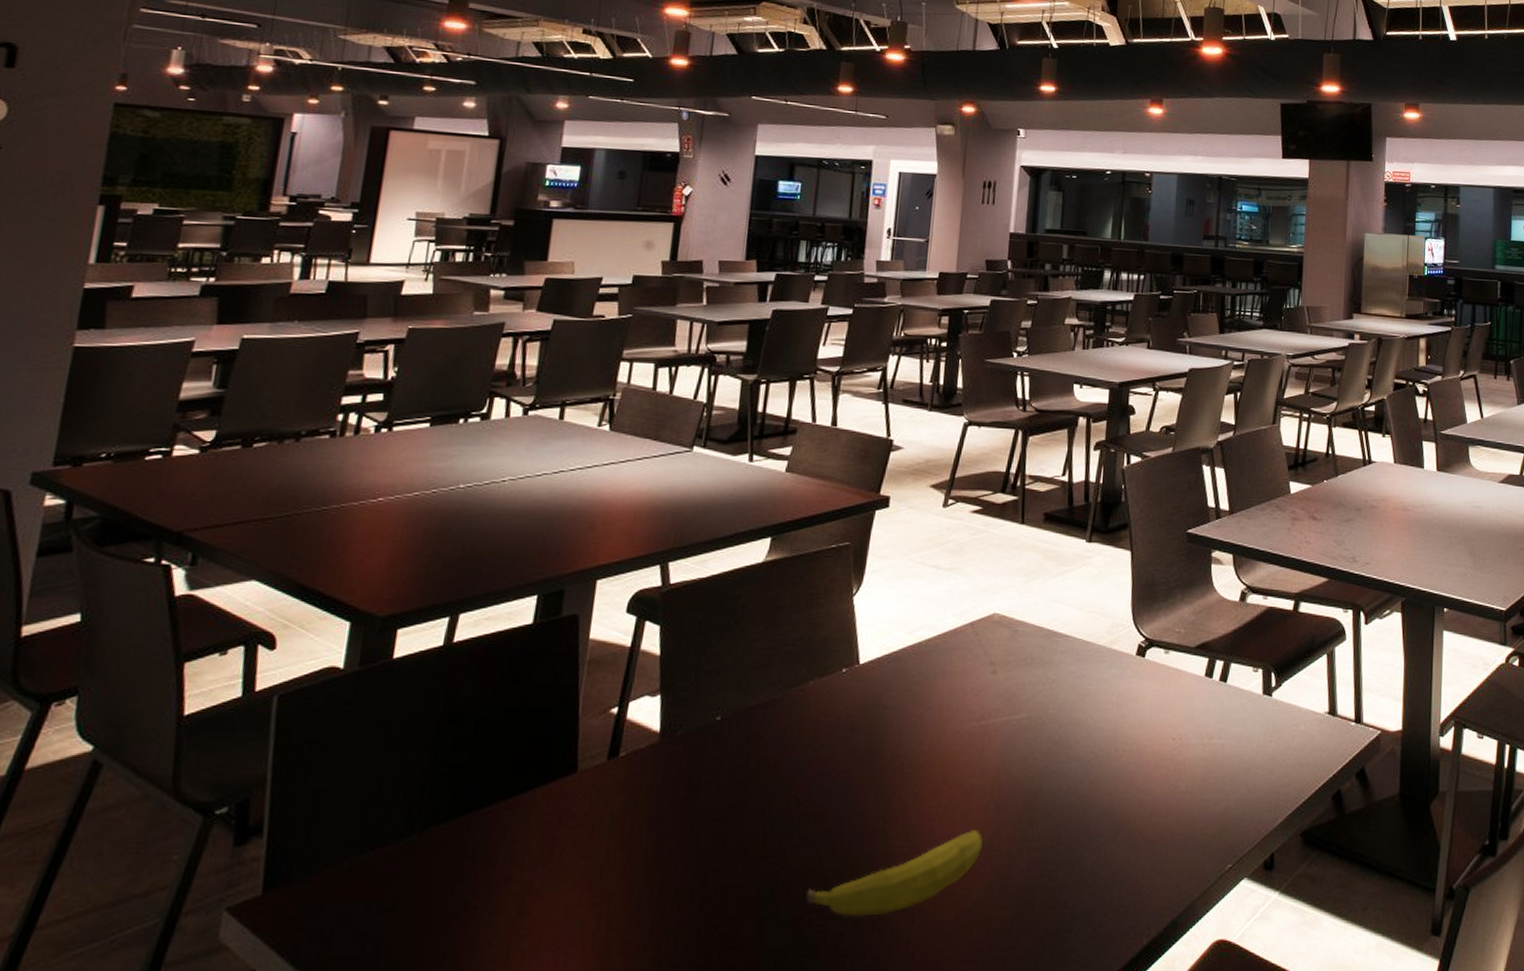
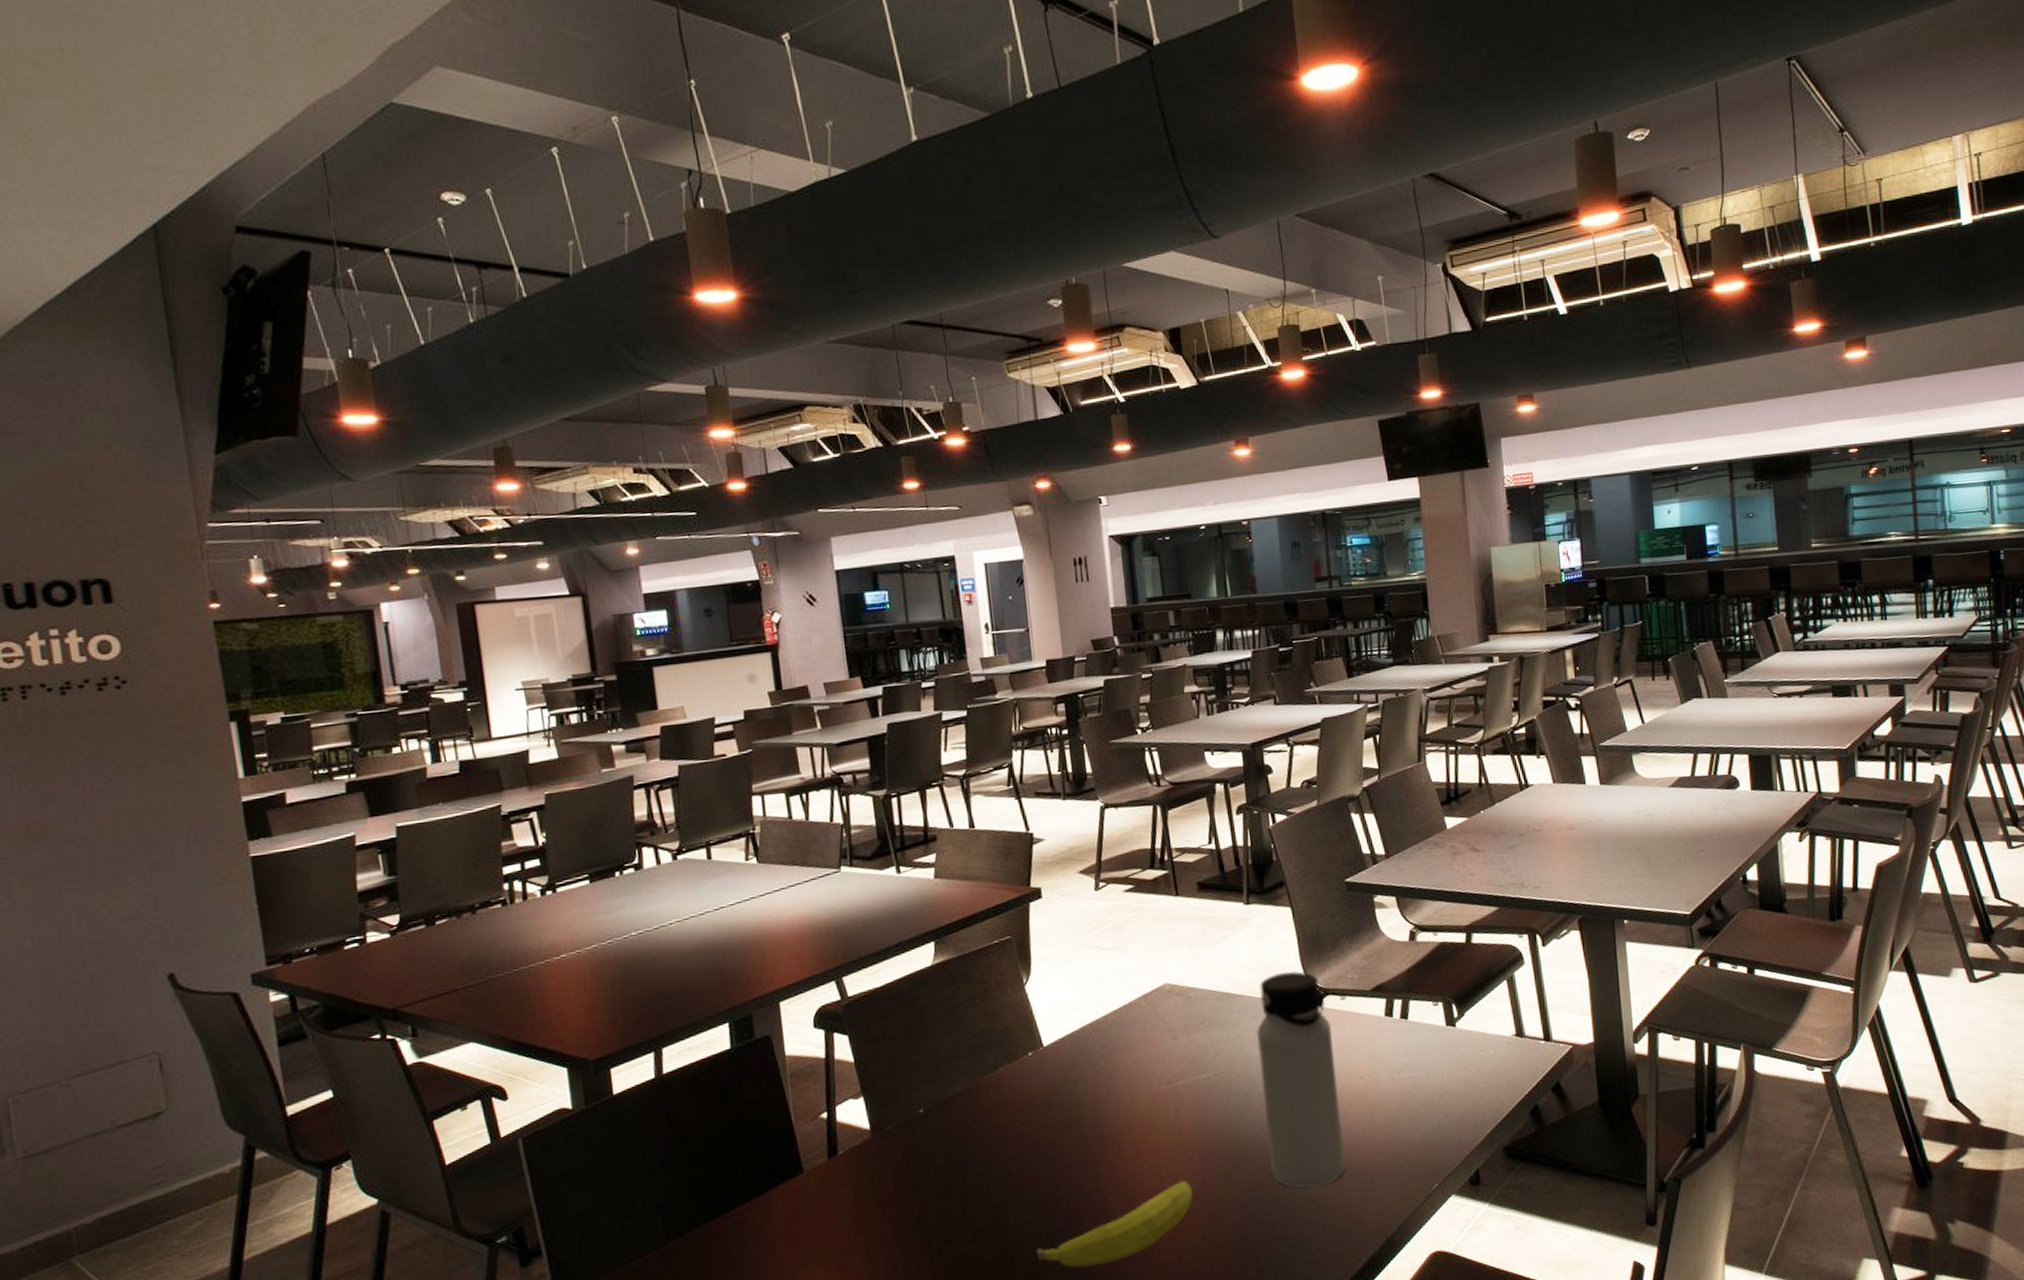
water bottle: none [1066,617,1151,853] -> present [1255,970,1345,1189]

